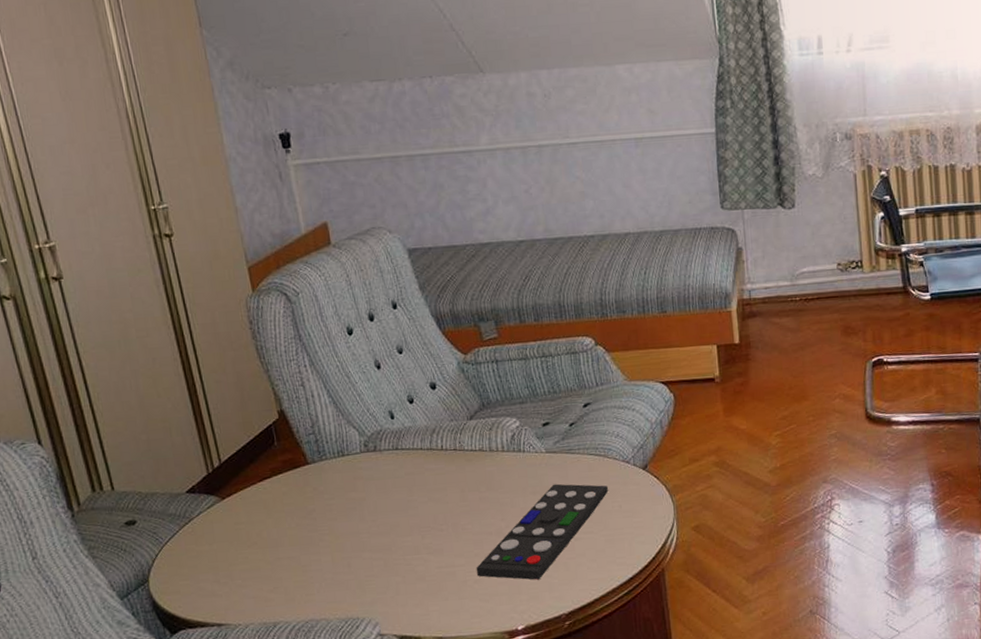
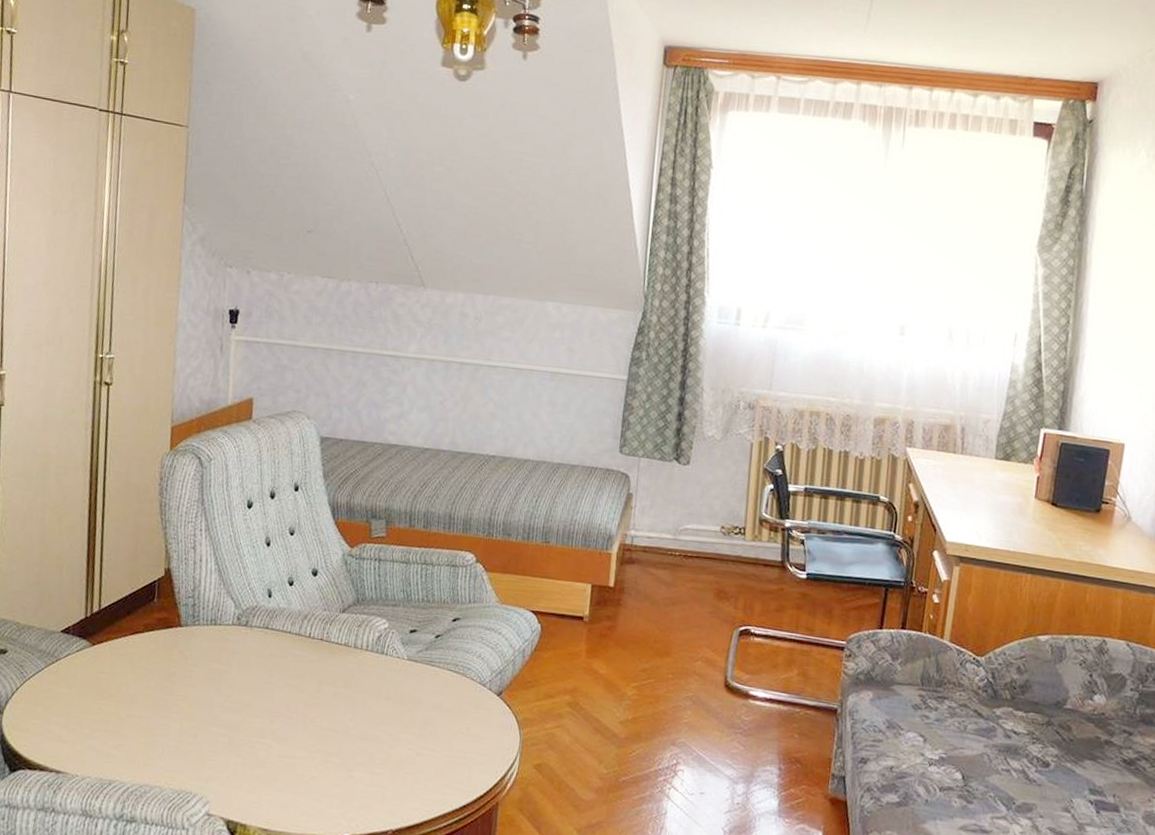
remote control: present [476,483,608,580] -> none [315,693,460,789]

